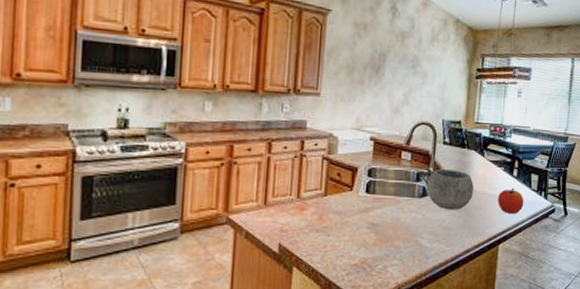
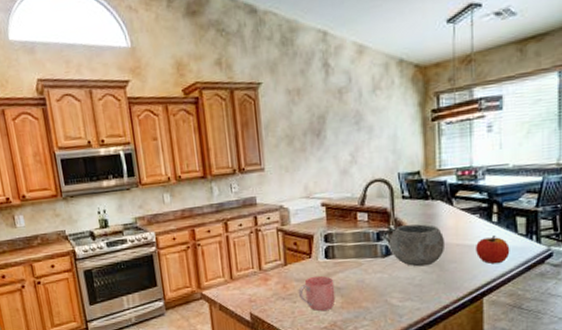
mug: none [333,210,371,248] -> present [298,275,336,312]

